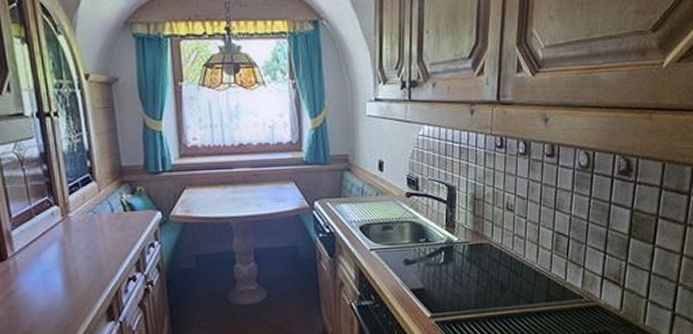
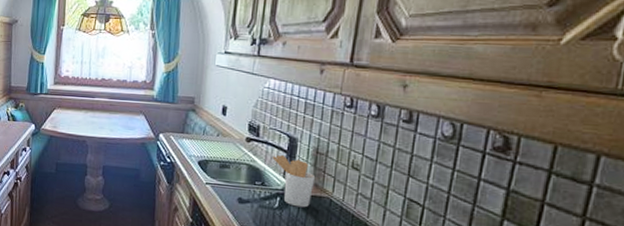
utensil holder: none [433,207,476,259] -> present [272,155,316,208]

